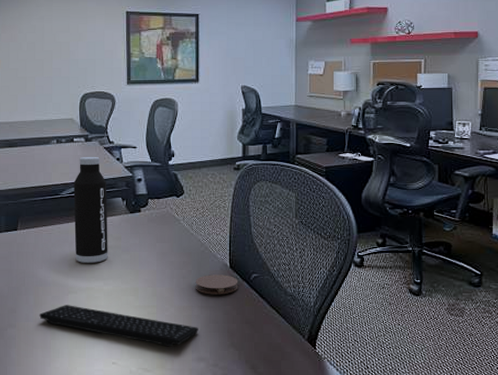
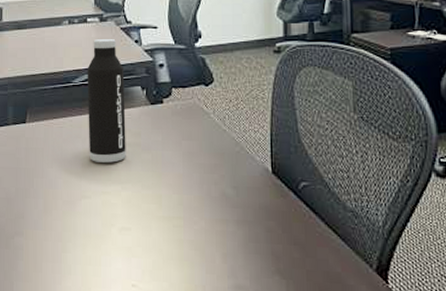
keyboard: present [39,305,198,347] -> none [49,211,235,270]
coaster: present [195,275,238,295] -> none [229,181,284,207]

